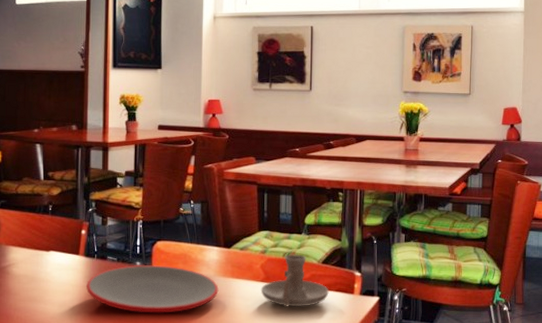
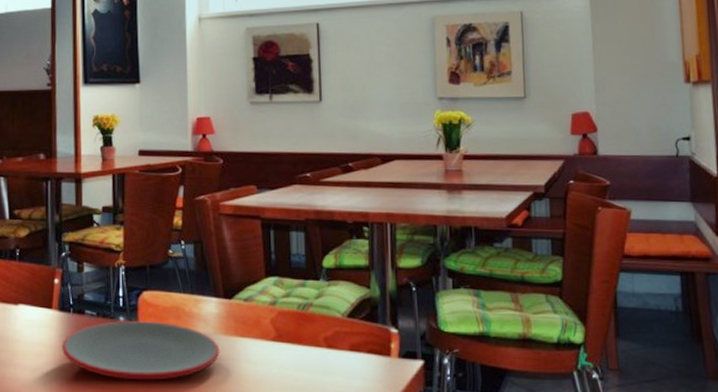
candle holder: present [260,254,329,307] -> none [271,306,359,373]

